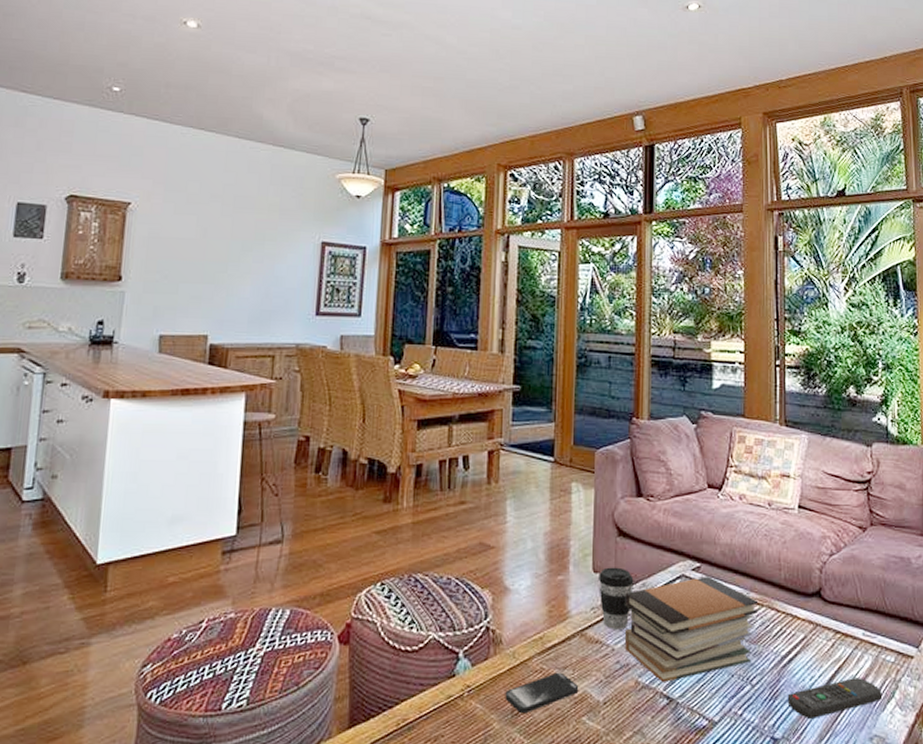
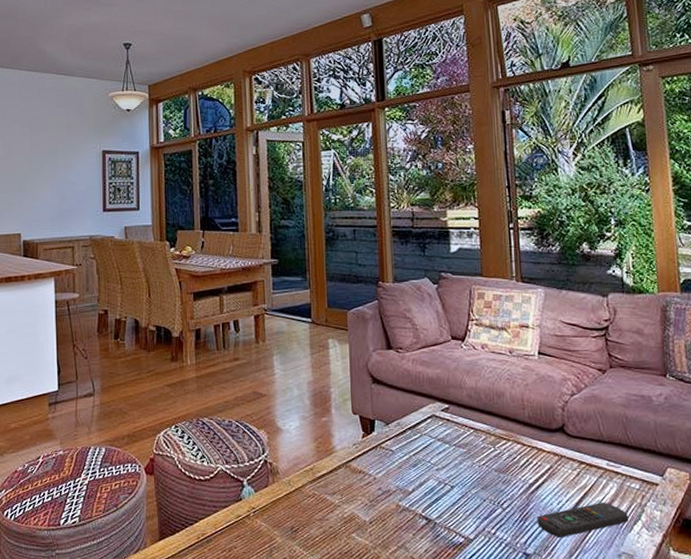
smartphone: present [505,672,579,714] -> none [284,497,347,531]
coffee cup: present [599,567,634,630] -> none [358,409,389,462]
book stack: present [624,576,759,684] -> none [382,416,506,507]

